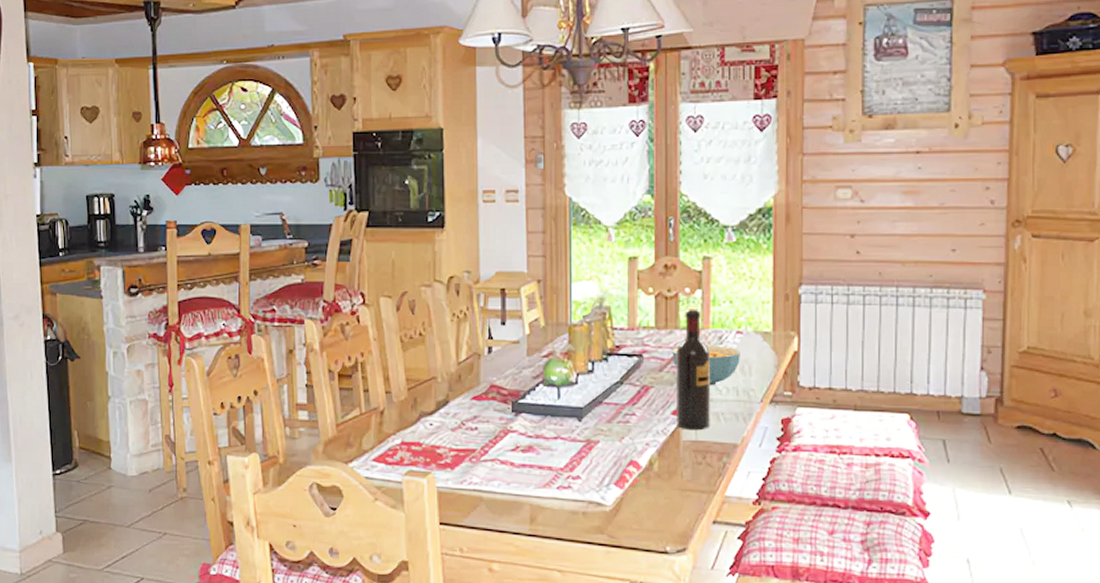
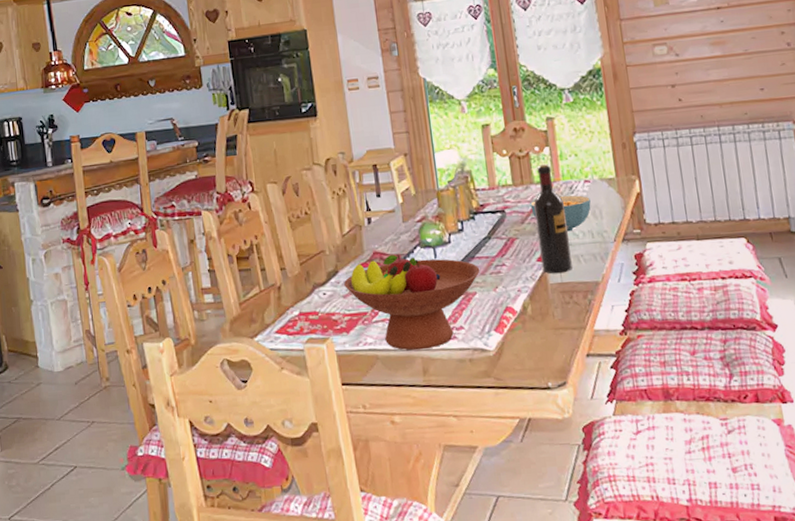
fruit bowl: none [454,390,607,496] -> present [344,254,480,351]

